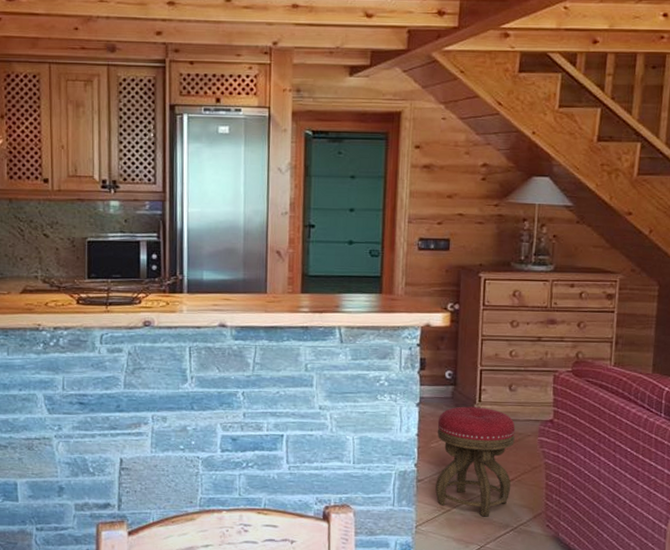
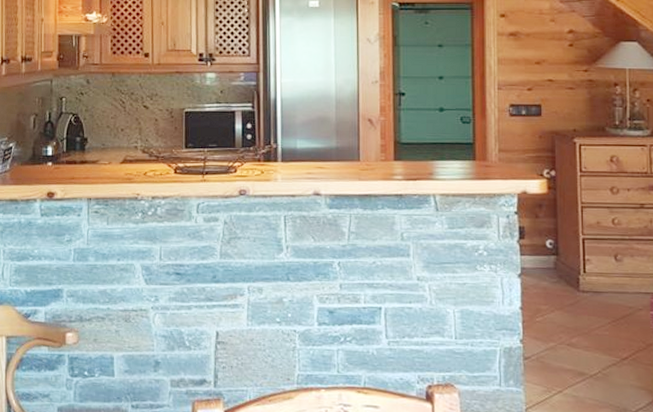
stool: present [435,406,516,517] -> none [541,277,626,400]

